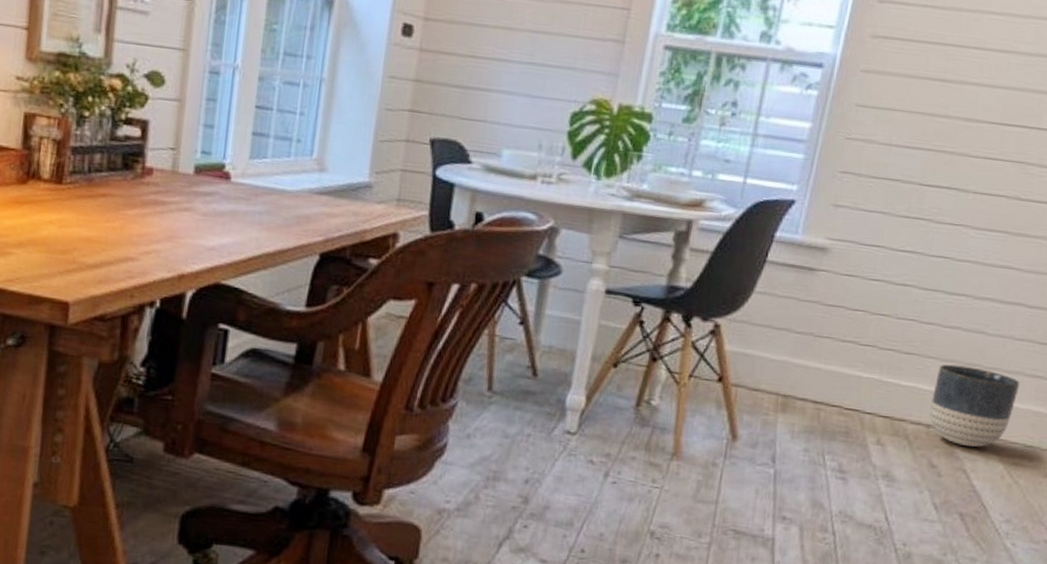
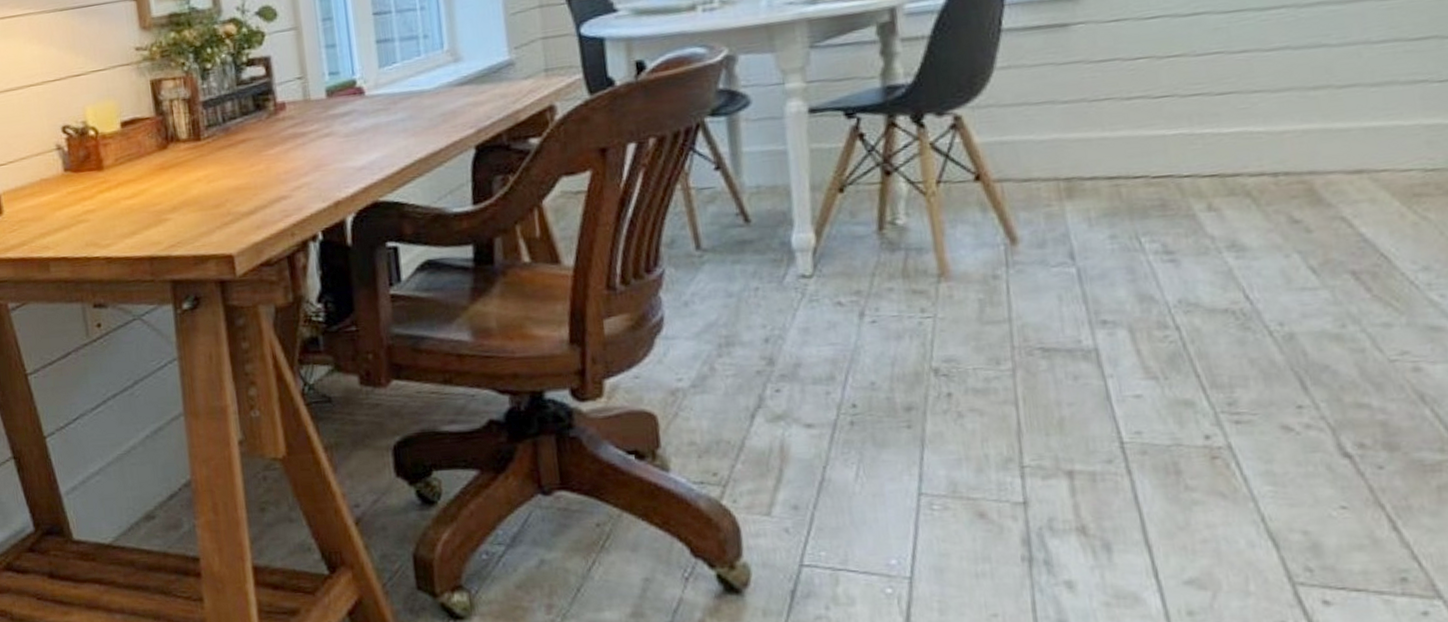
planter: present [930,364,1020,448] -> none [1271,88,1396,189]

